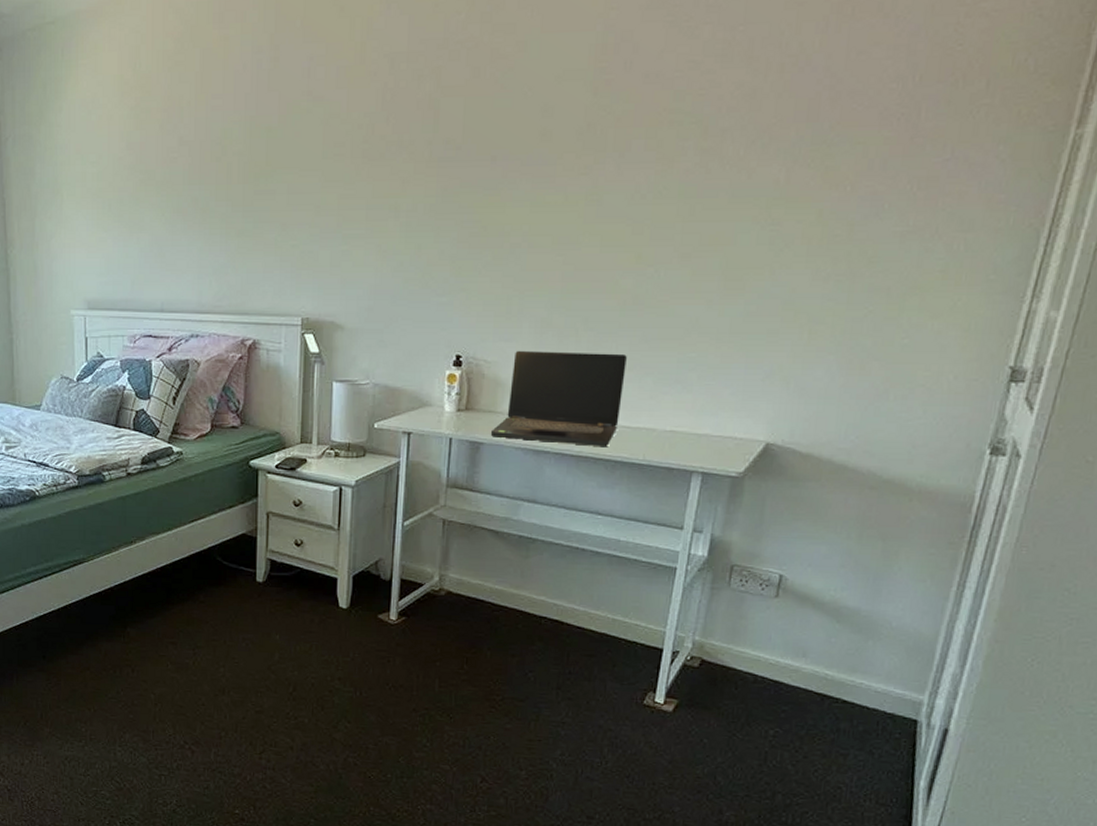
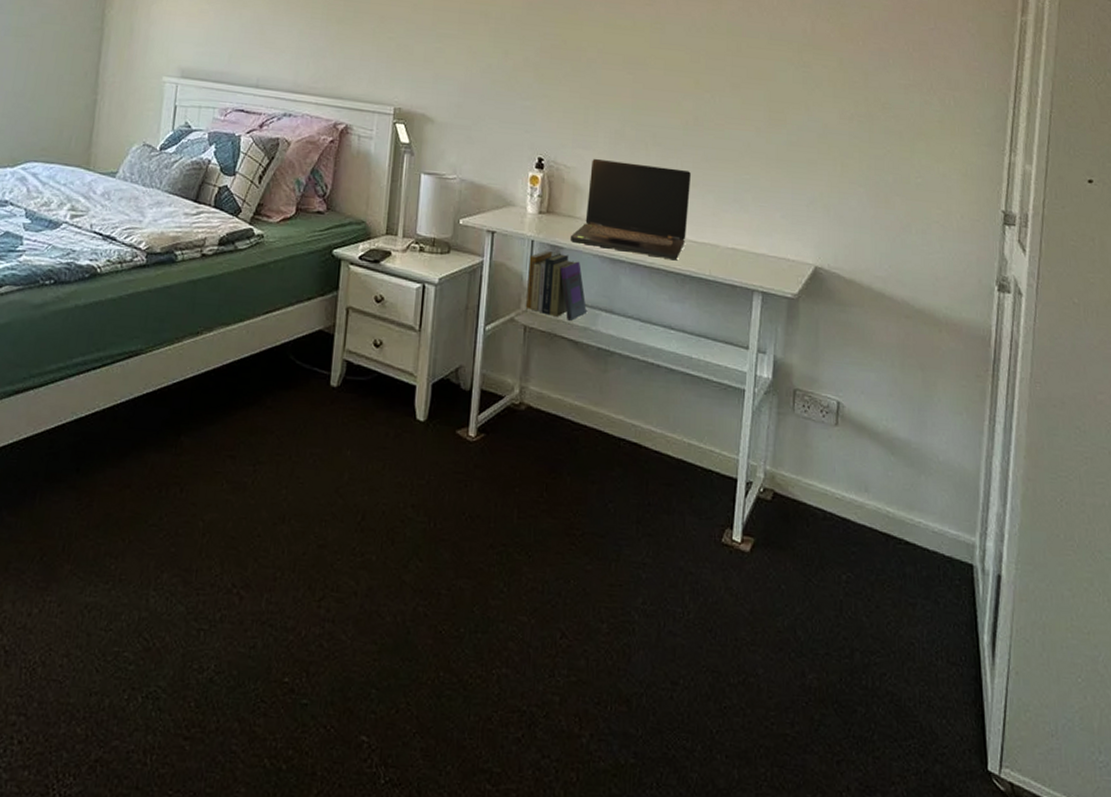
books: none [445,446,508,512] -> present [526,250,587,321]

